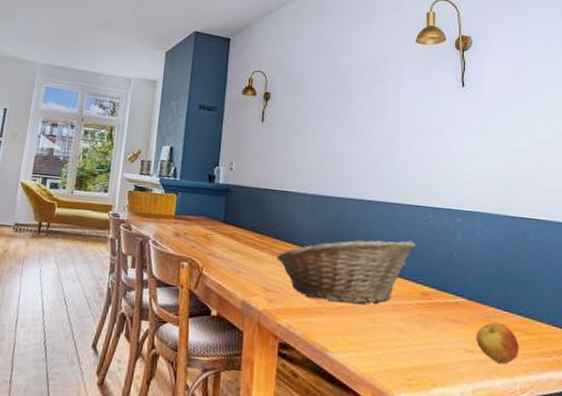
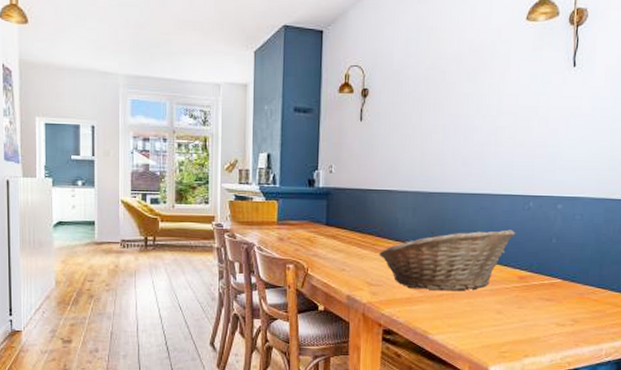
apple: present [476,323,519,365] -> none [568,299,608,334]

